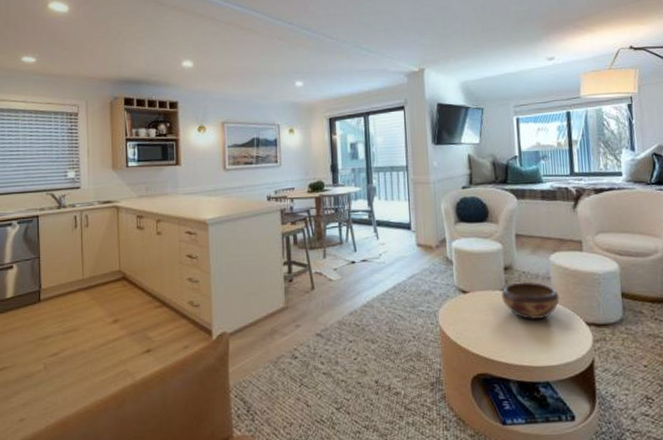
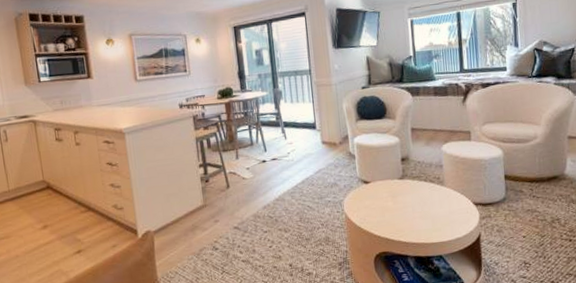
decorative bowl: present [501,282,560,319] -> none [399,170,451,203]

